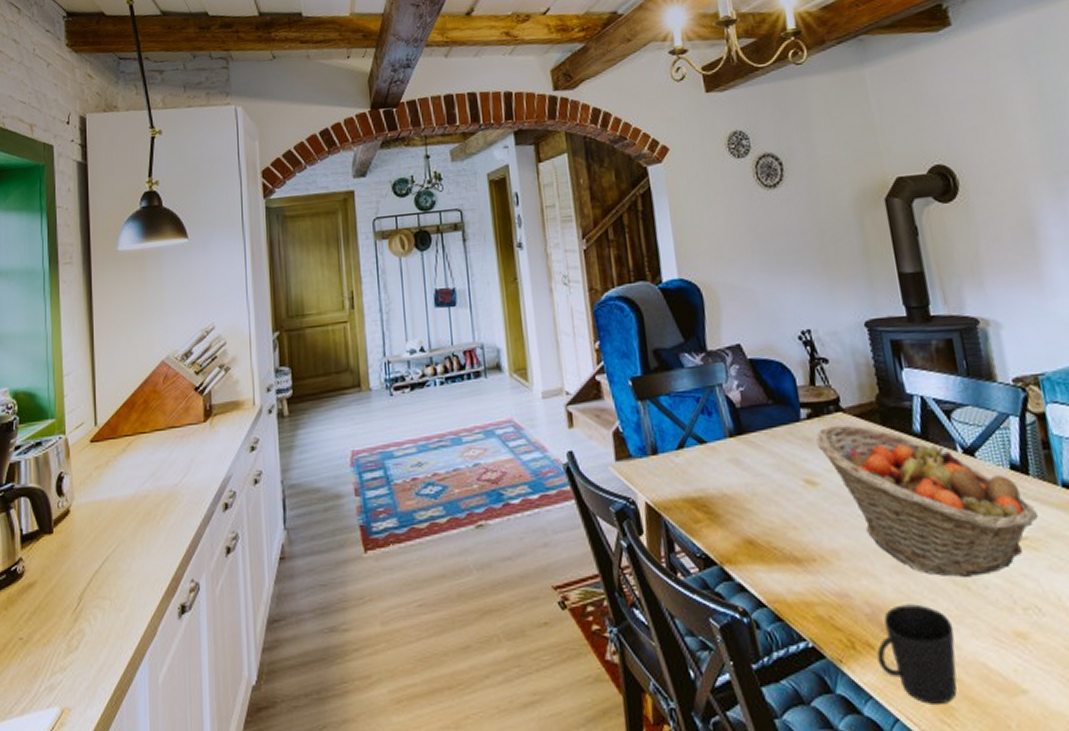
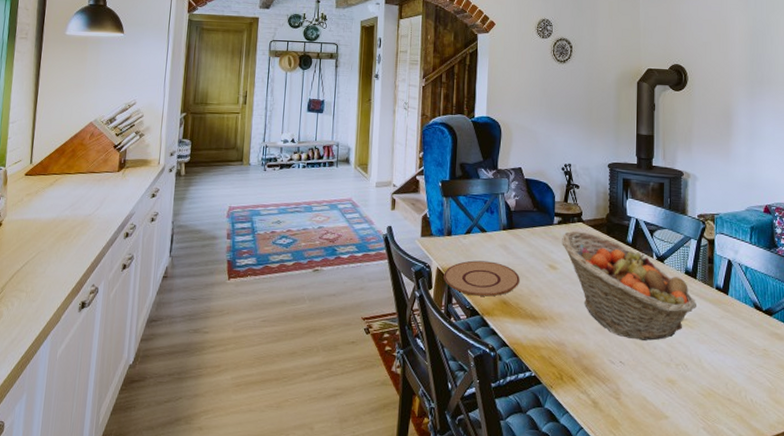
plate: none [656,484,767,538] -> present [443,260,520,297]
cup: present [877,604,957,704] -> none [576,354,629,420]

